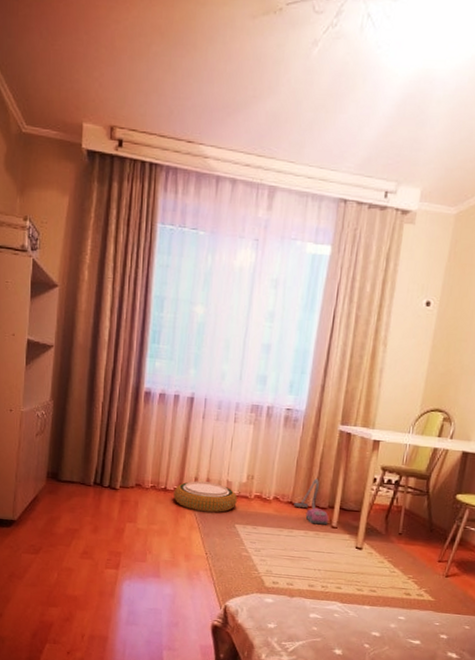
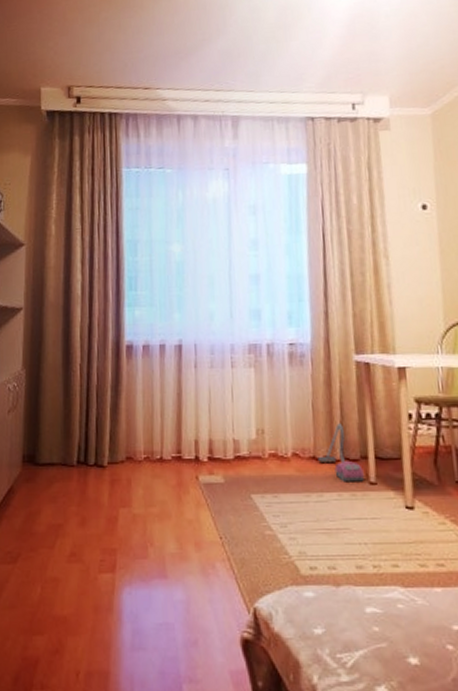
woven basket: present [173,481,237,513] -> none [172,443,249,483]

